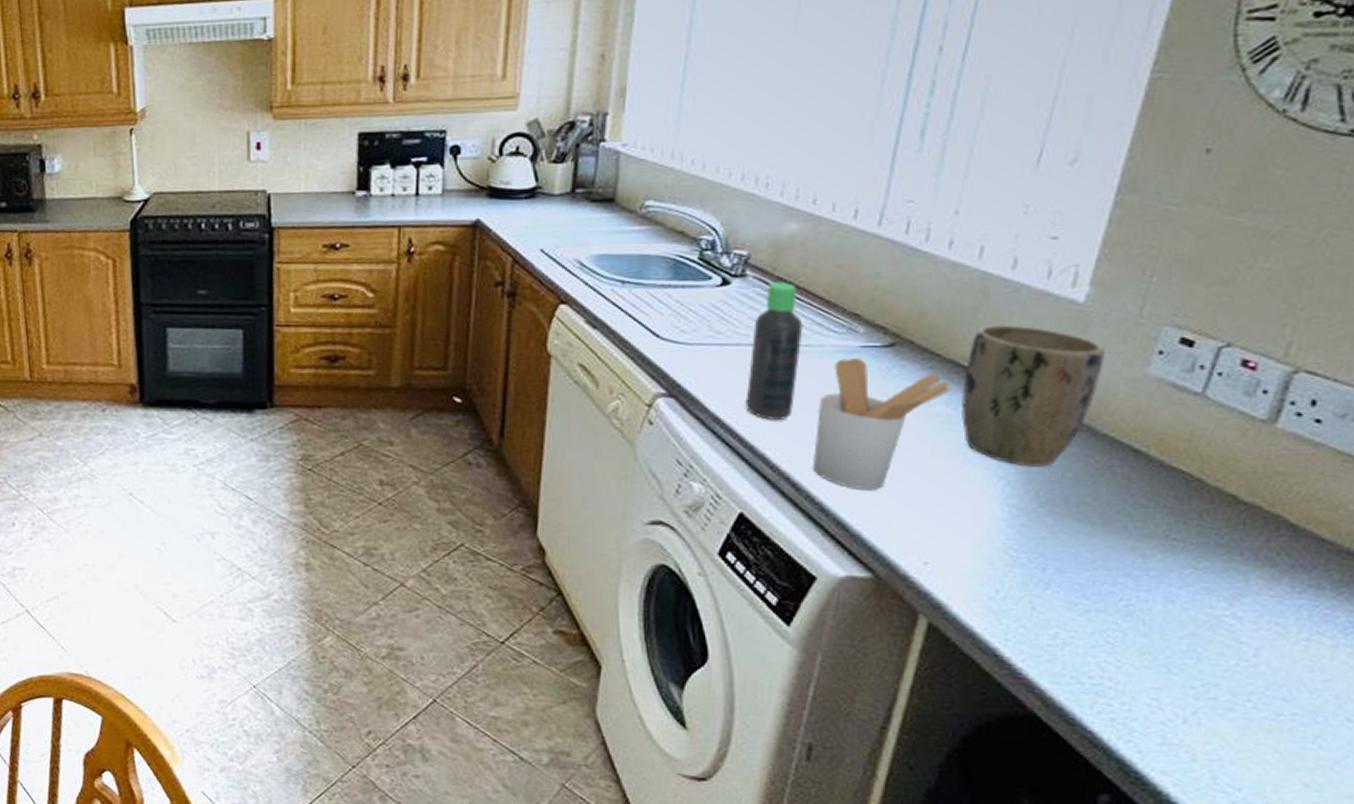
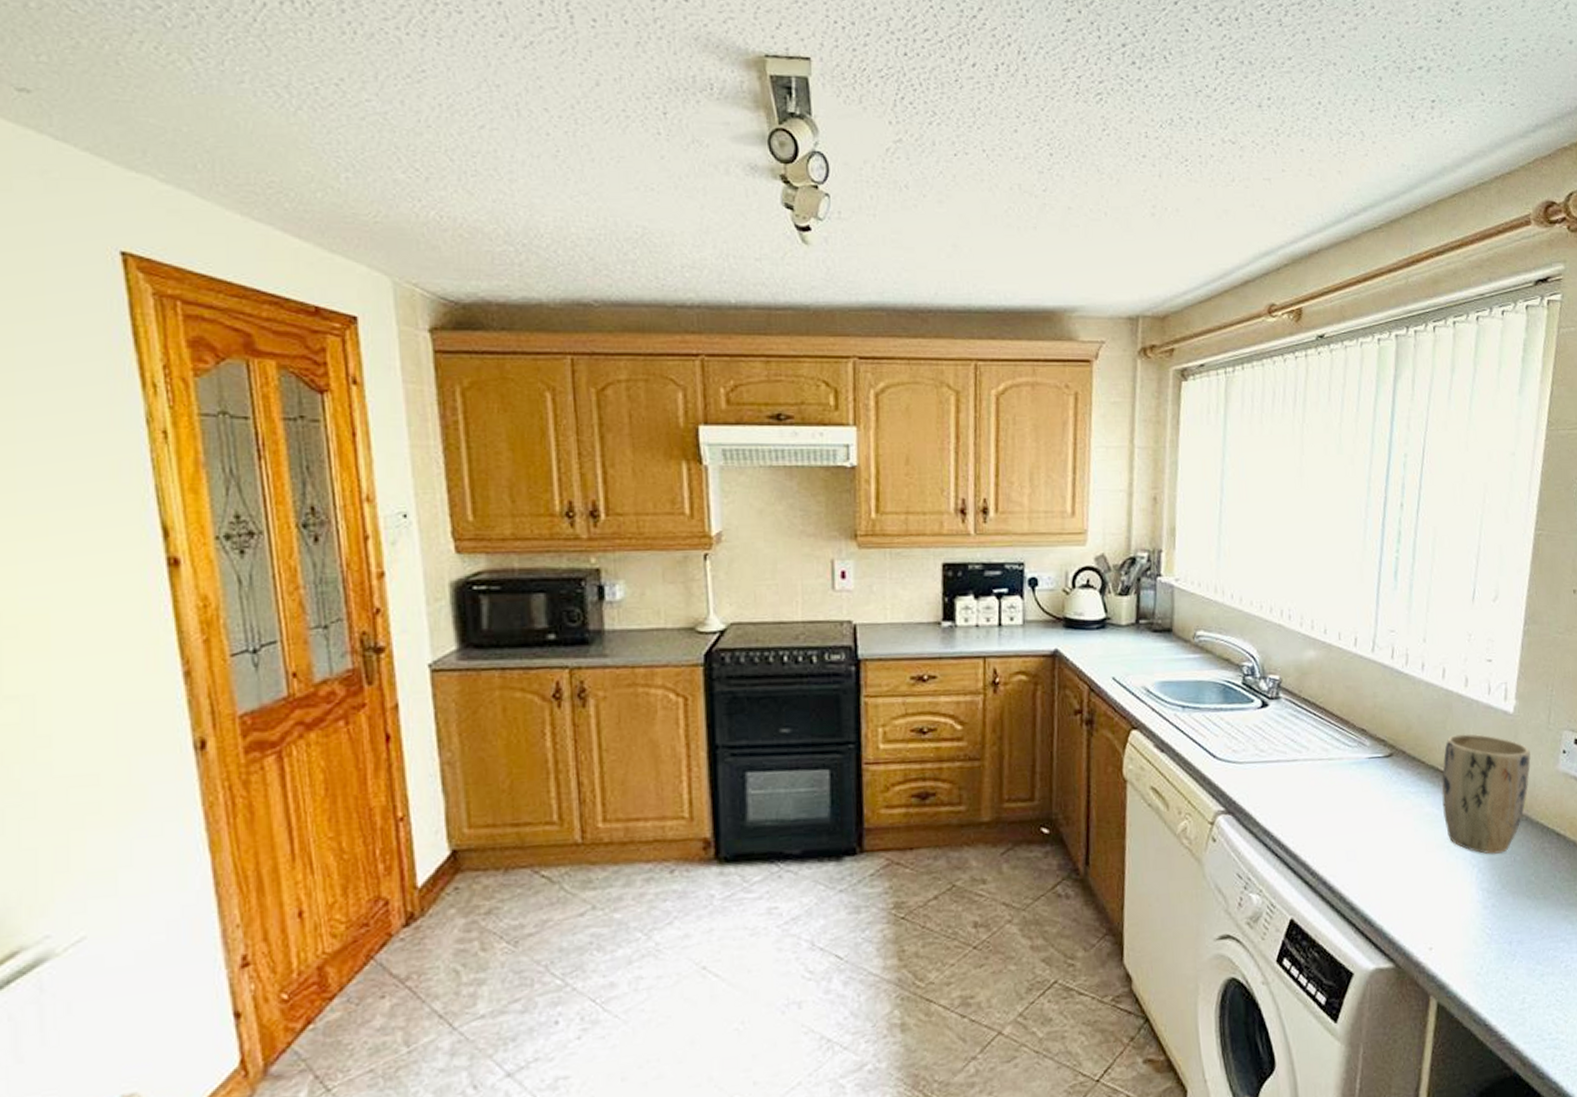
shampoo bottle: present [745,282,803,420] -> none [1287,702,1326,829]
utensil holder: present [814,358,953,489] -> none [1342,768,1435,887]

